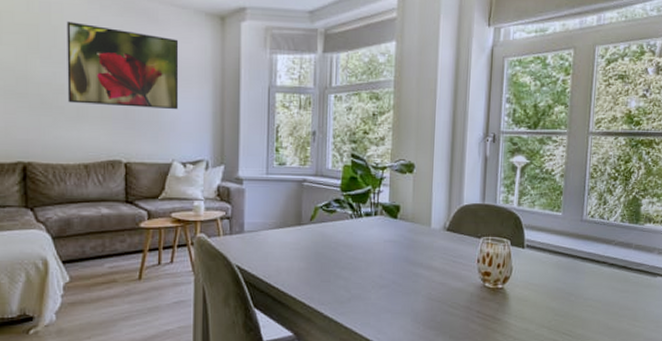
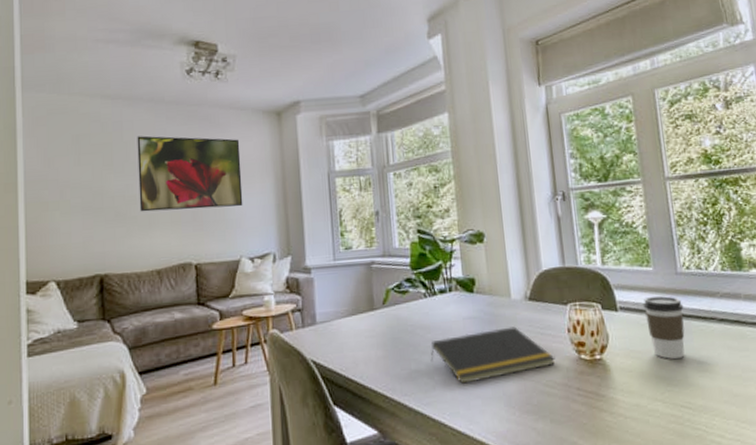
notepad: none [349,253,463,300] -> present [430,326,556,385]
coffee cup: none [547,238,582,293] -> present [643,296,685,359]

